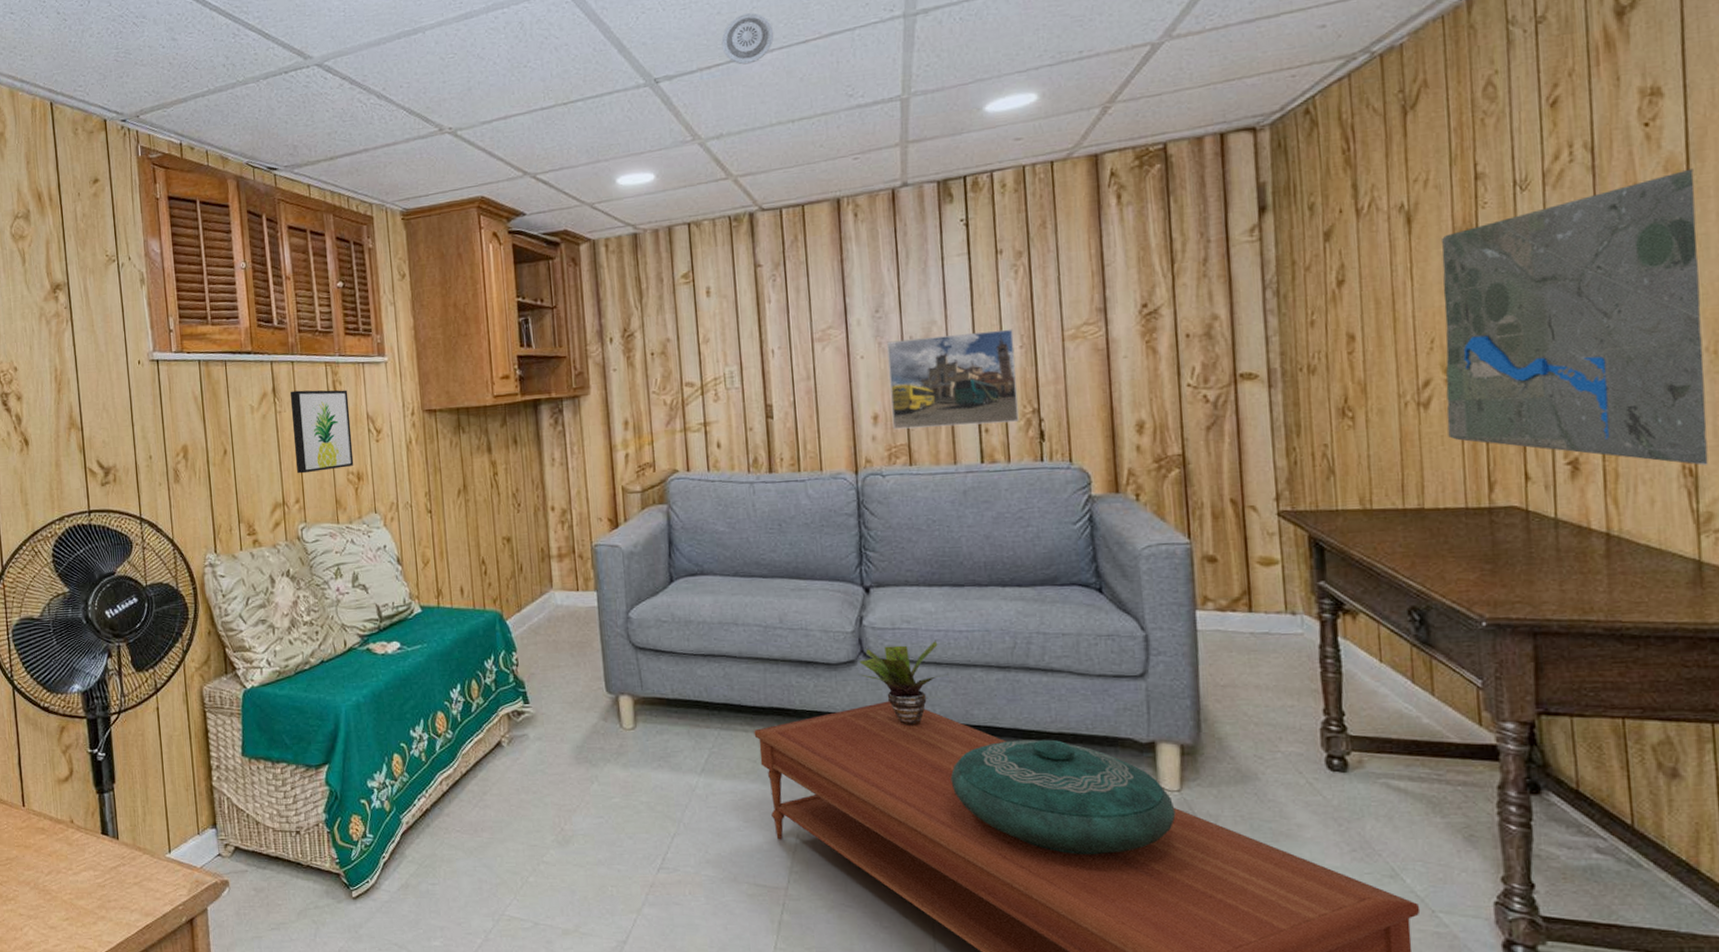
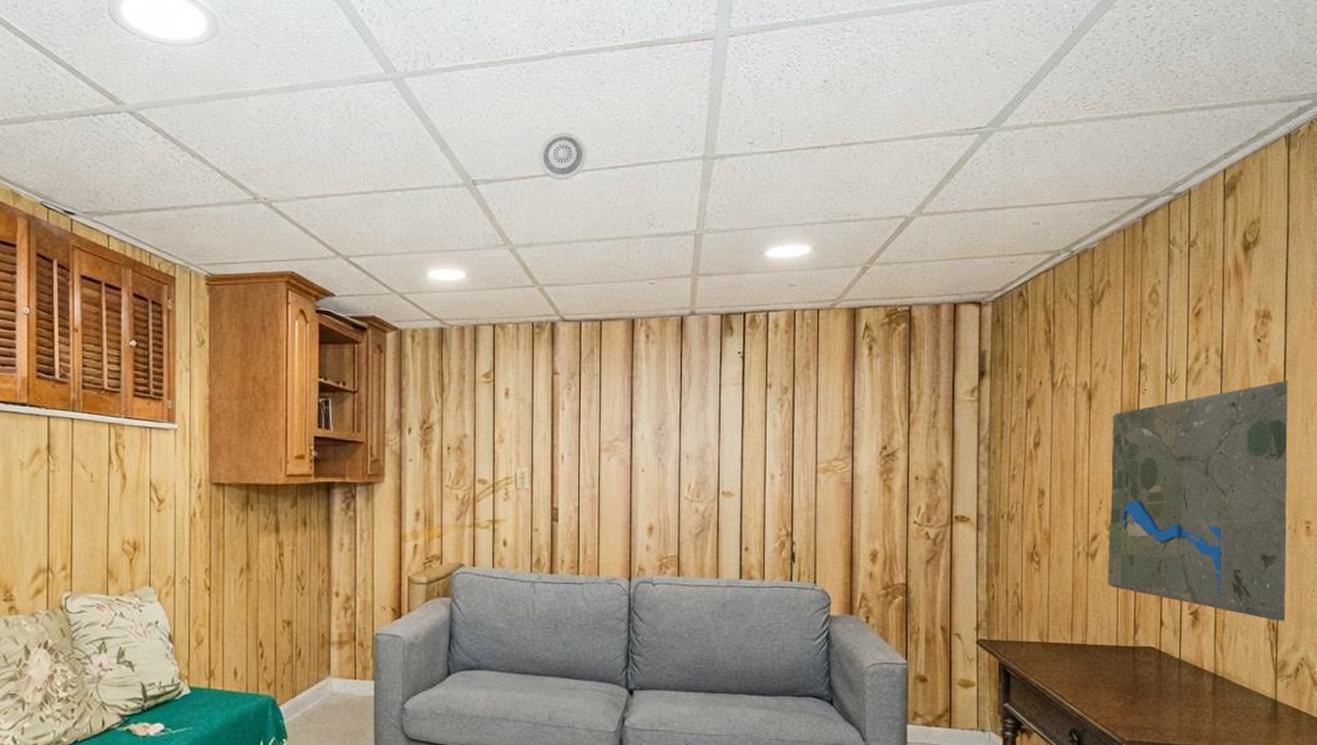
wall art: present [289,389,354,474] -> none [66,450,131,539]
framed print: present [887,328,1019,430] -> none [665,457,775,544]

